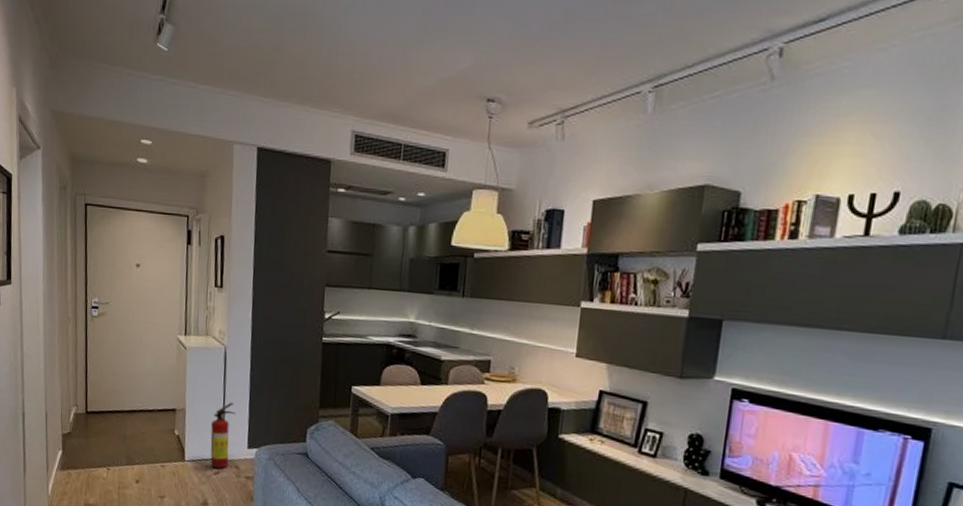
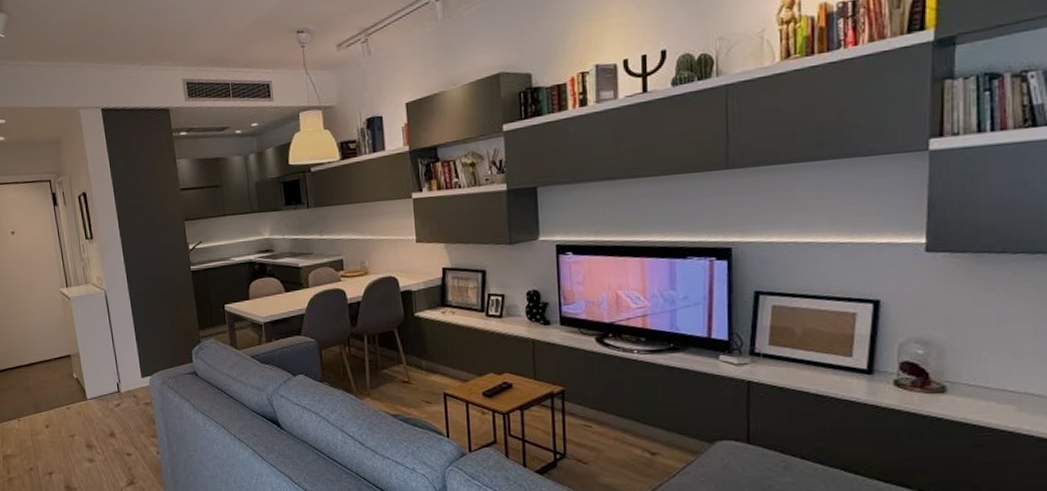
fire extinguisher: present [210,402,237,469] -> none [105,339,128,401]

